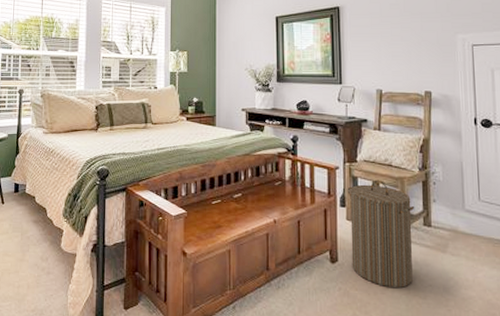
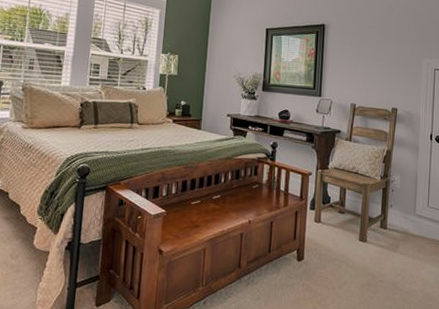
laundry hamper: present [347,180,415,289] -> none [315,186,375,284]

